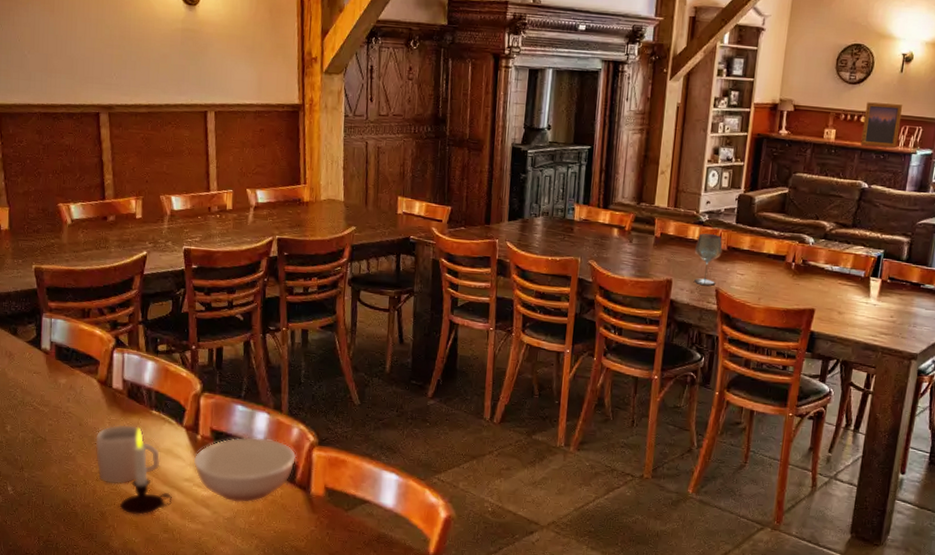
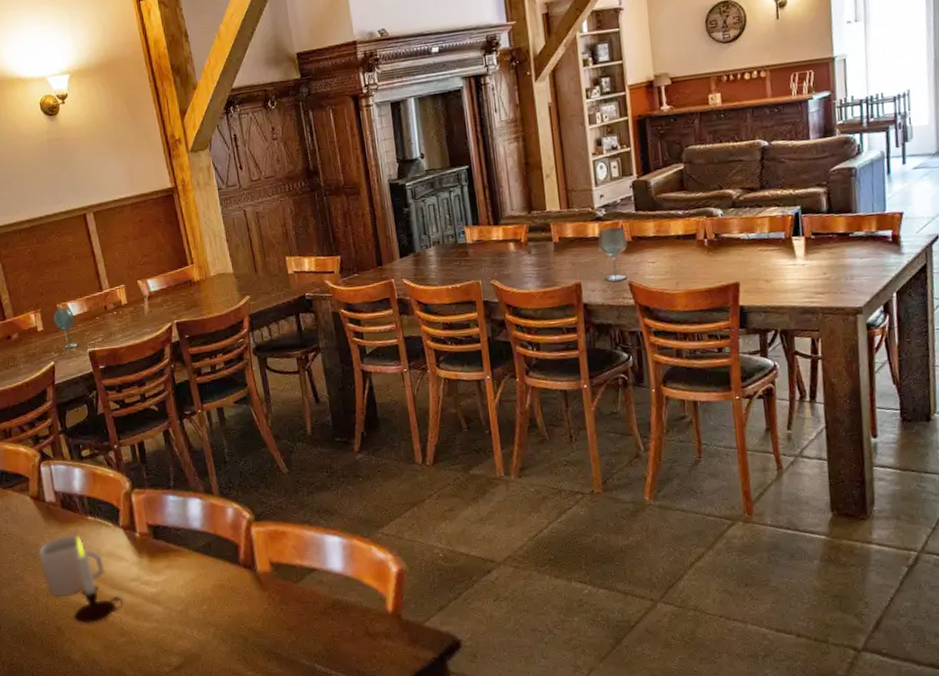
wine glass: none [154,199,177,242] -> present [53,307,79,349]
bowl: present [193,436,297,503] -> none [135,523,237,594]
picture frame: present [860,102,903,147] -> none [747,51,790,104]

